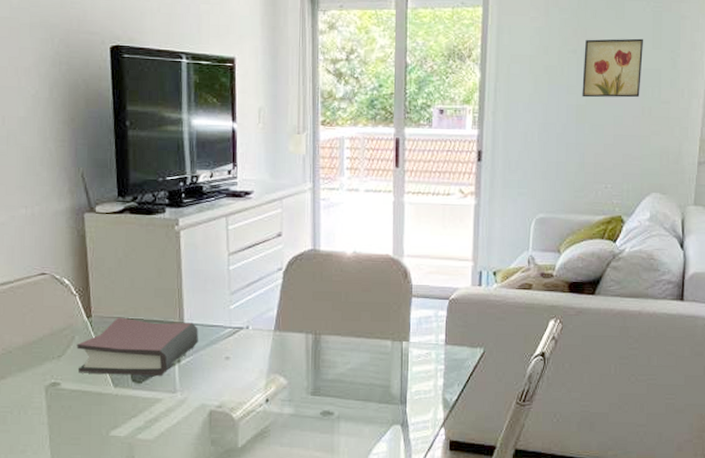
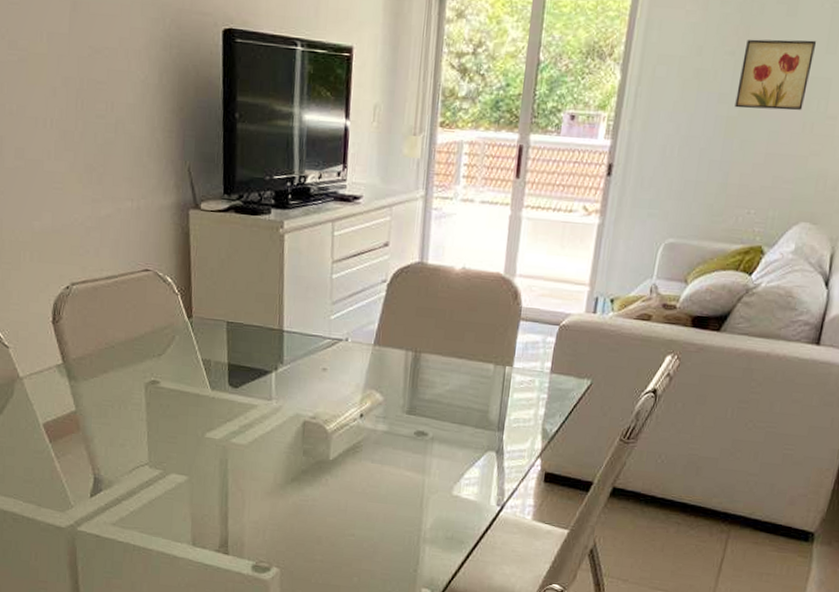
hardback book: present [77,317,198,376] -> none [176,319,297,382]

